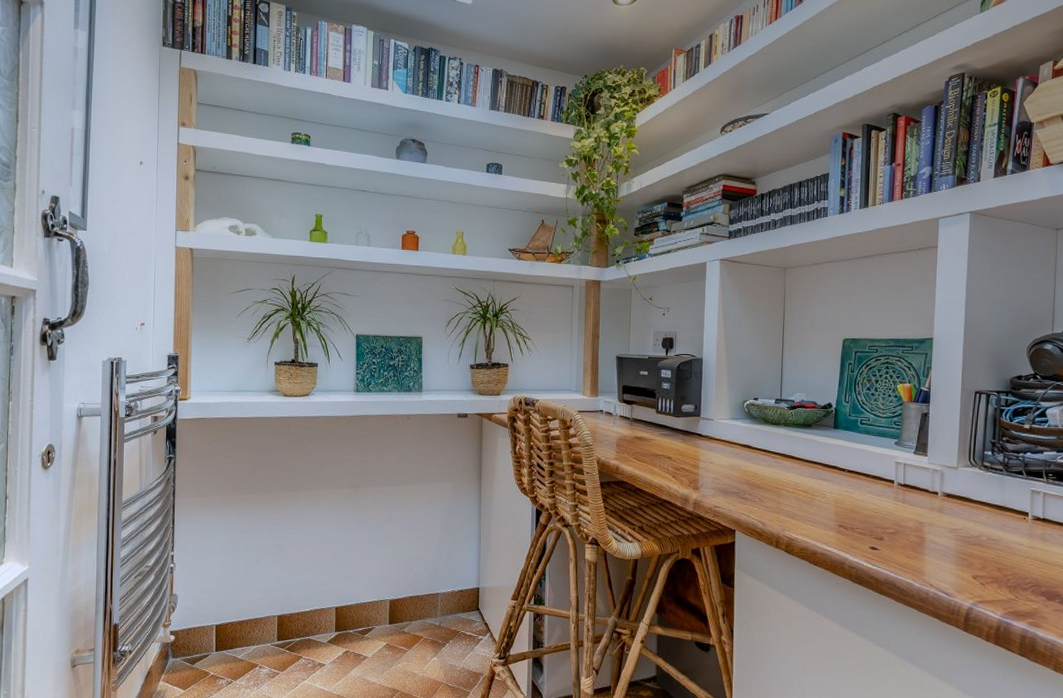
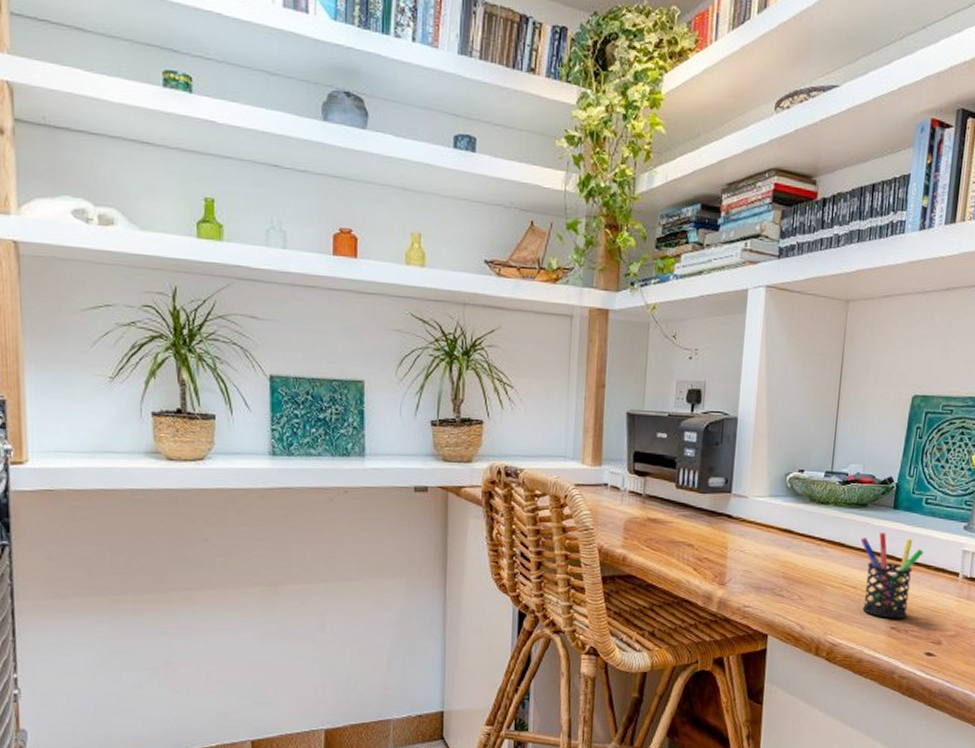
pen holder: none [808,448,862,518] -> present [860,533,924,619]

